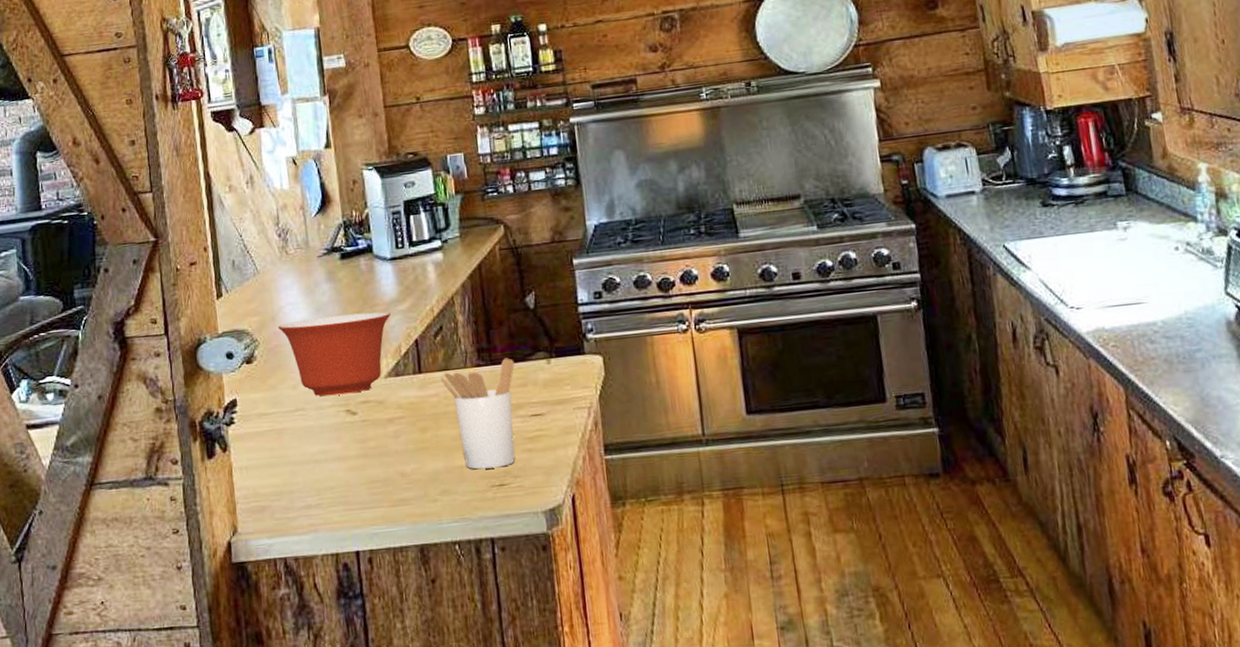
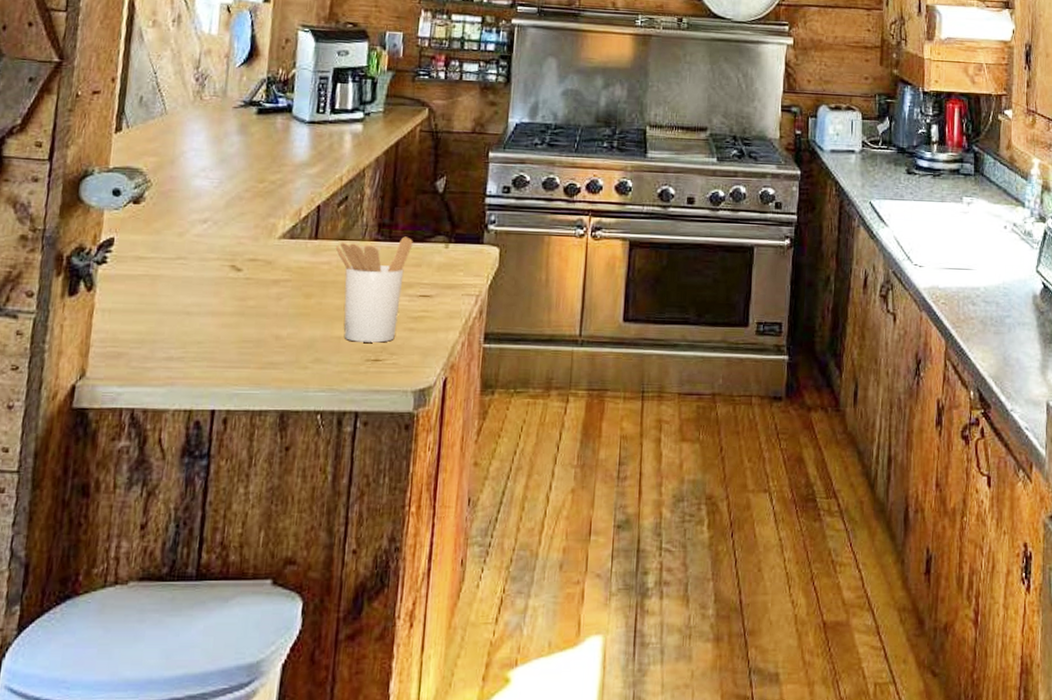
mixing bowl: present [278,312,390,396] -> none [176,168,297,250]

